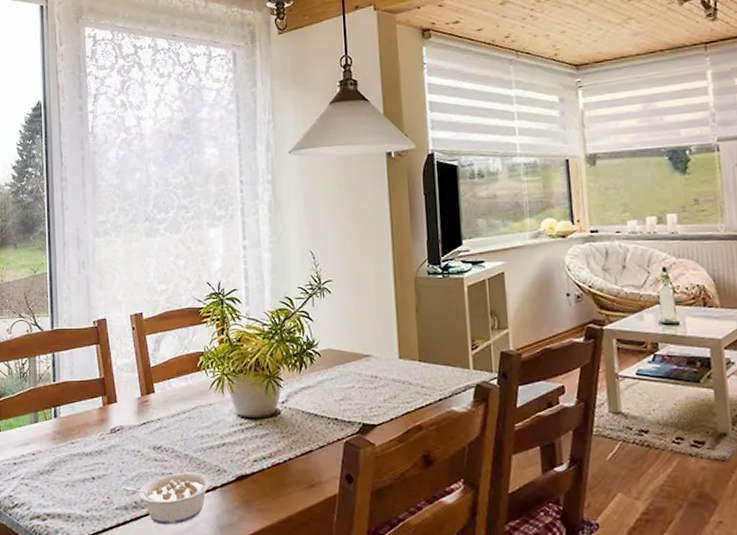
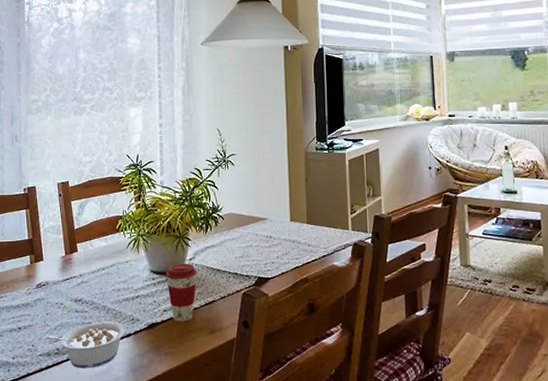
coffee cup: none [254,407,291,474] -> present [165,263,197,322]

